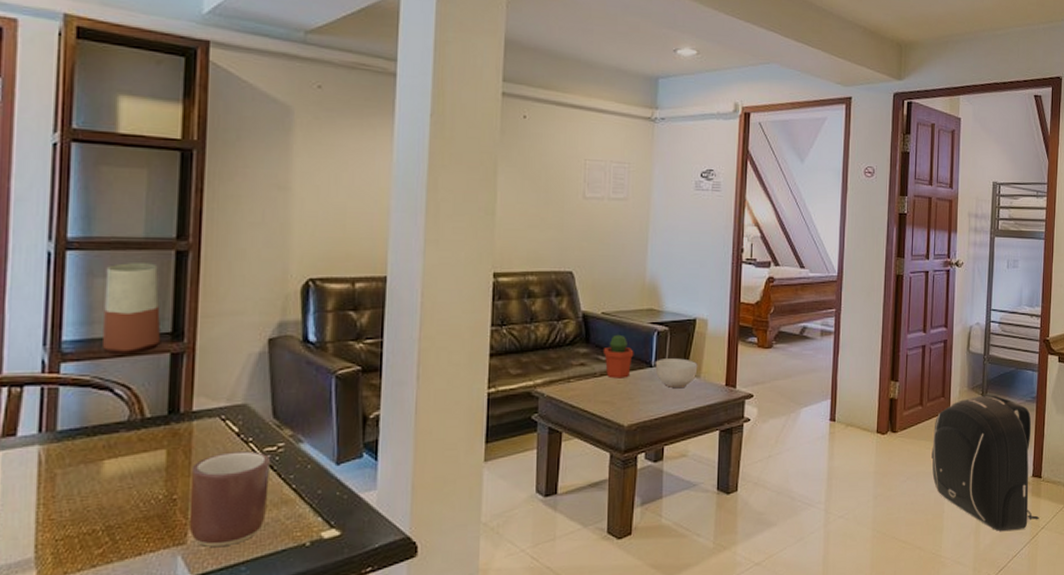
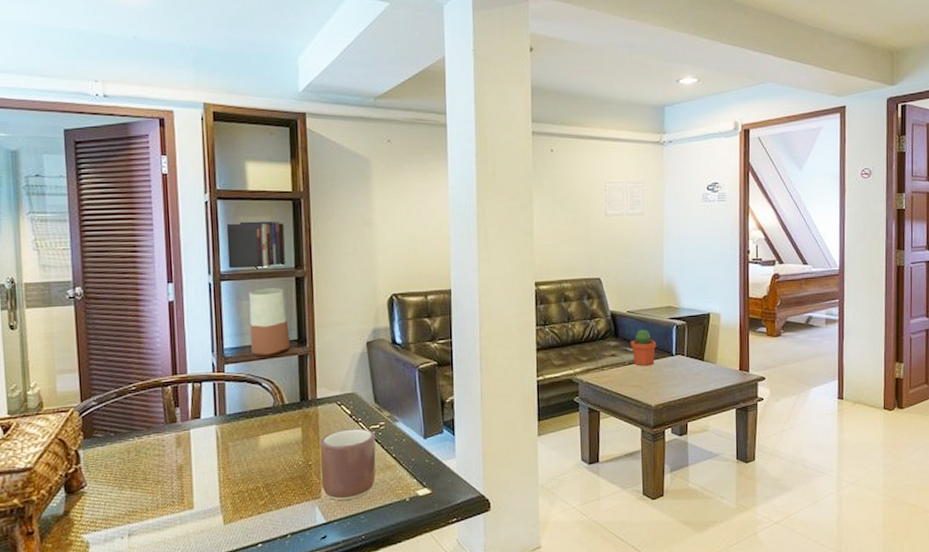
books: none [79,173,165,236] -> present [226,221,285,269]
bowl: present [655,358,698,389] -> none [676,347,714,374]

